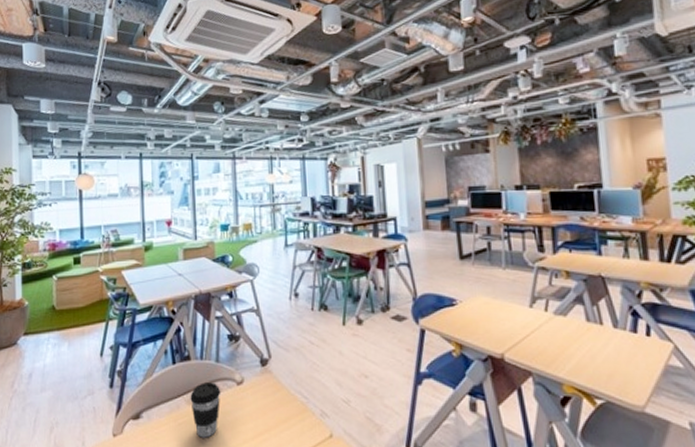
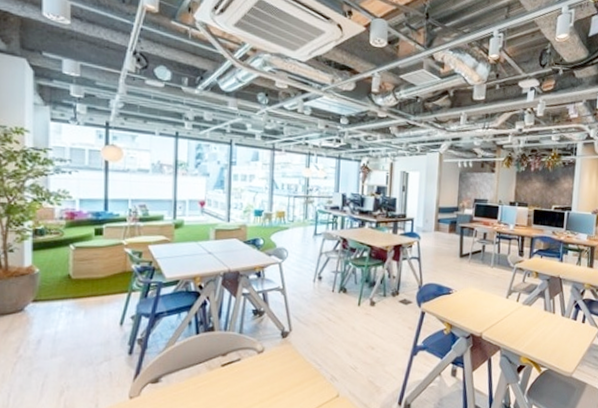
coffee cup: present [190,382,220,438] -> none [211,351,241,399]

